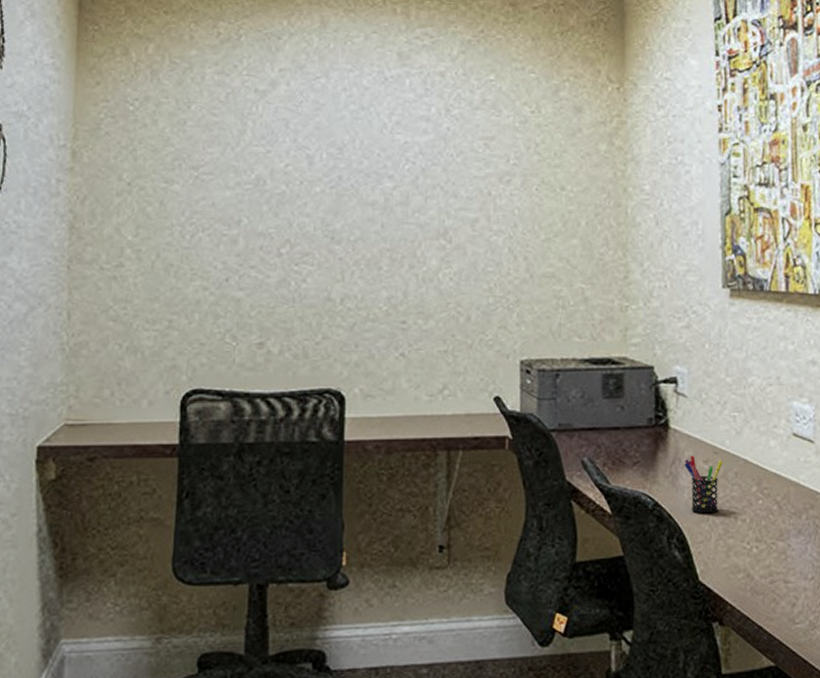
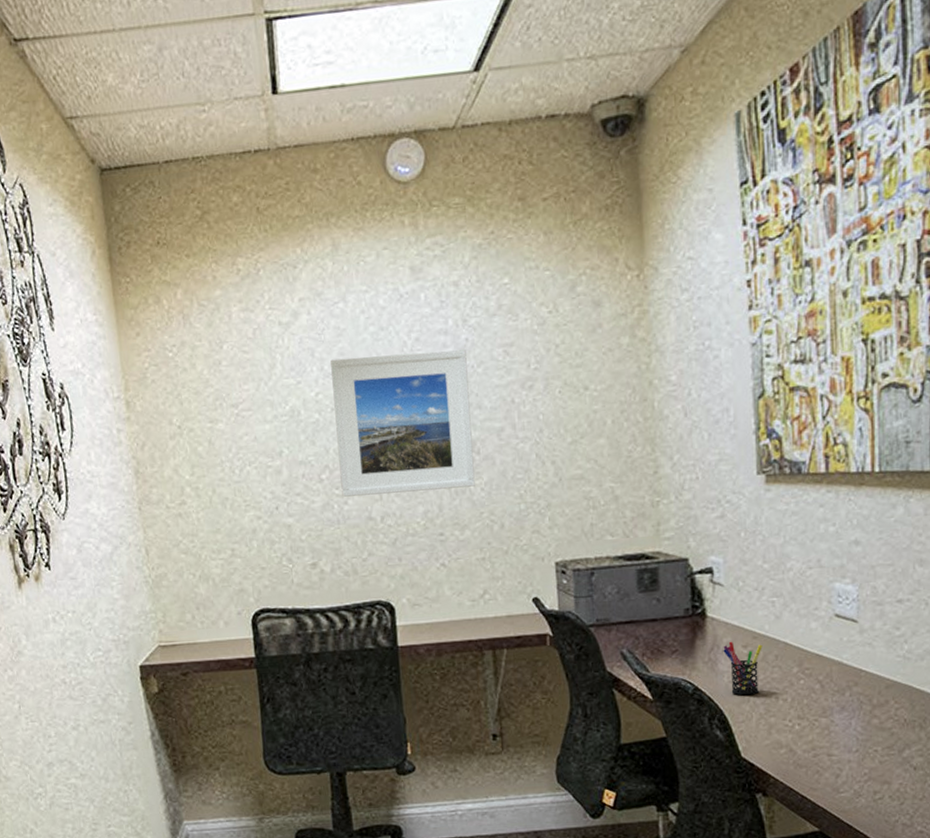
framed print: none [301,132,446,275] -> present [330,350,475,497]

